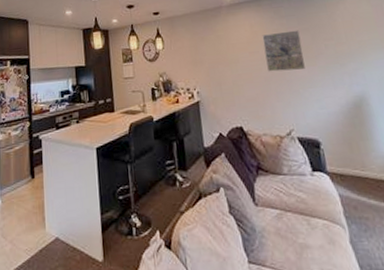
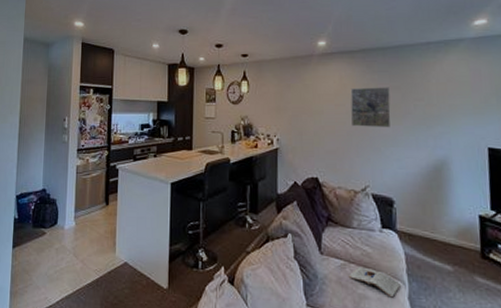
magazine: none [286,214,341,244] -> present [348,266,401,298]

